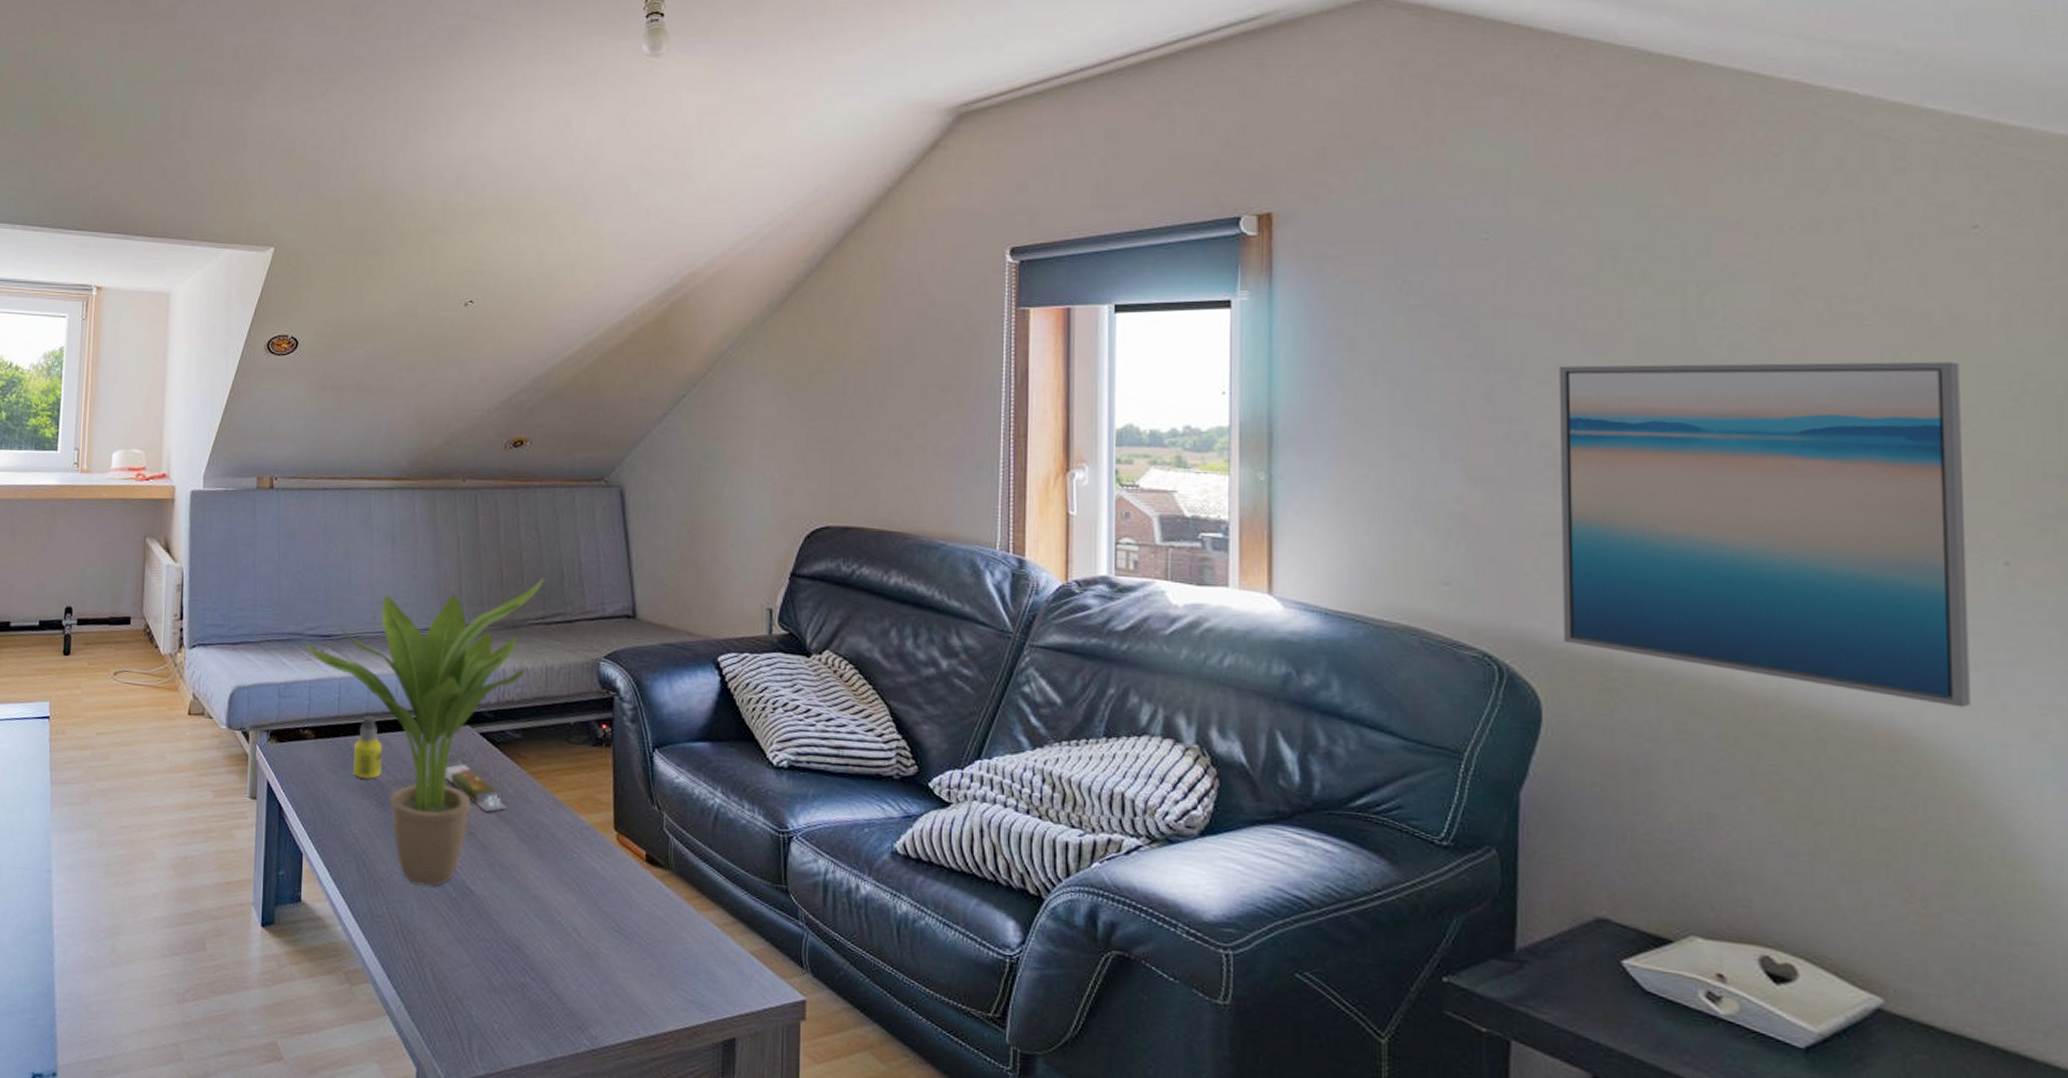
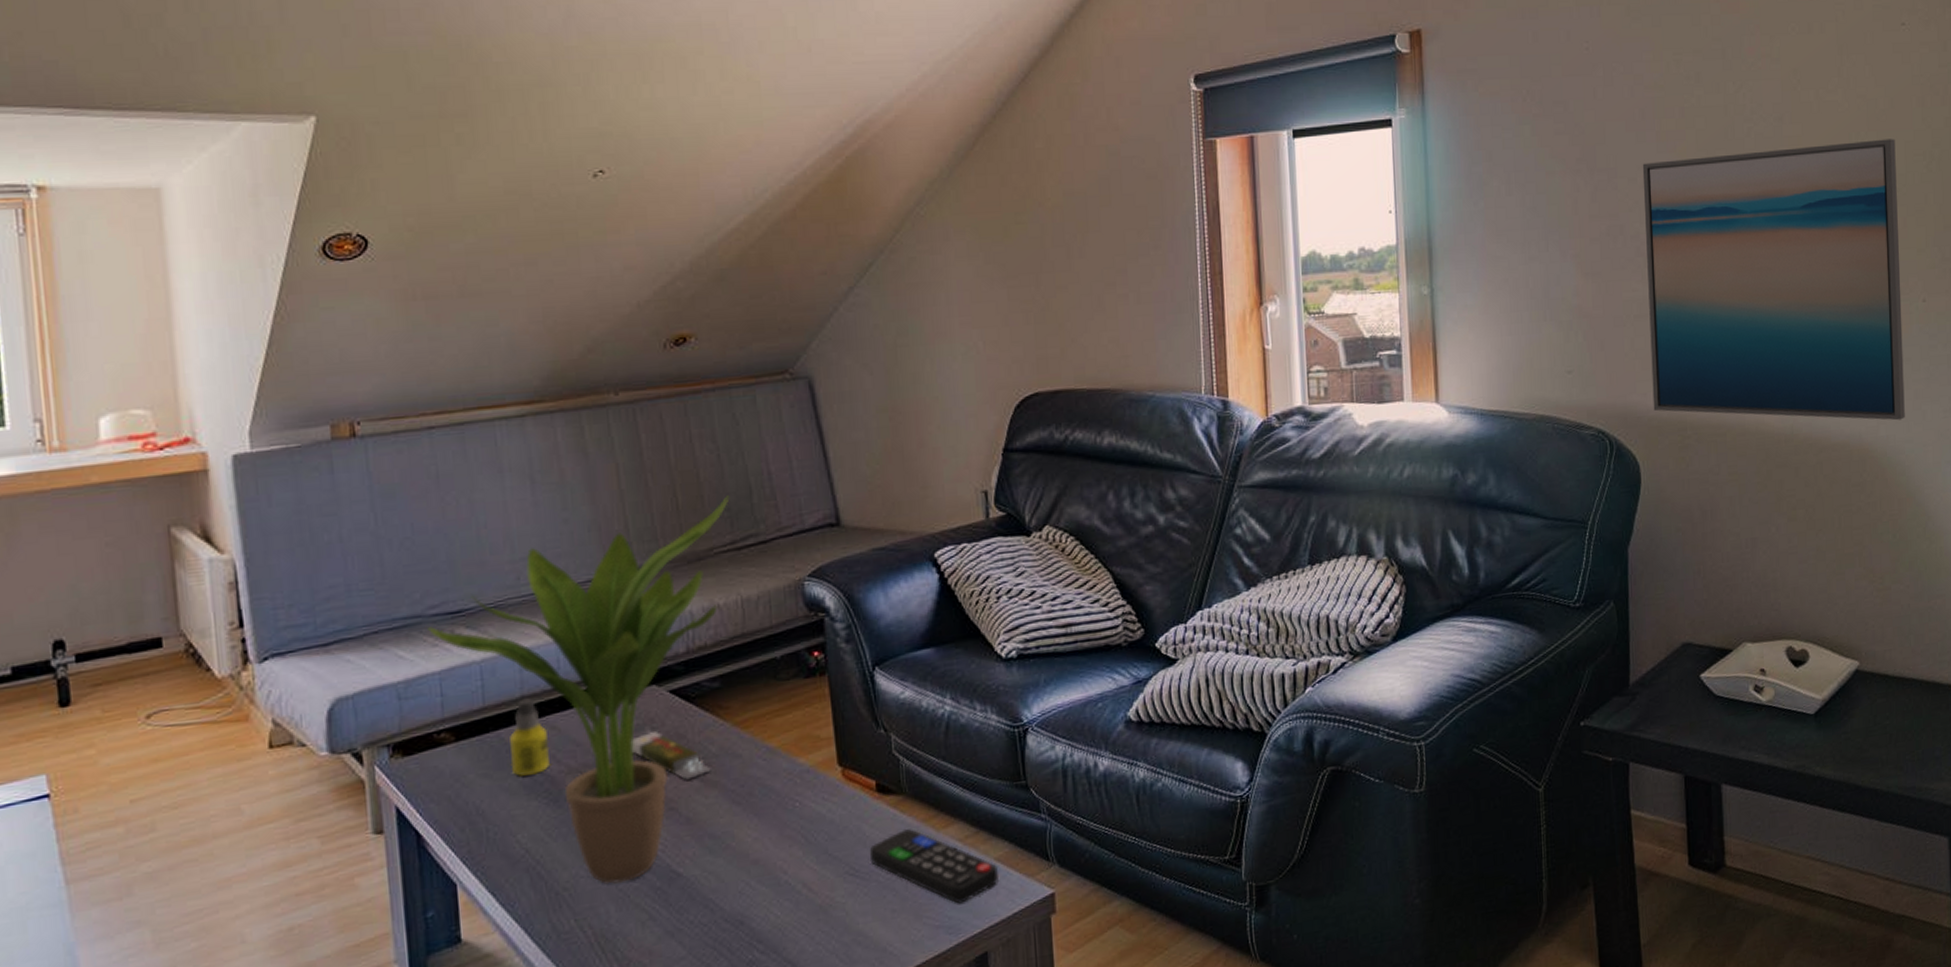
remote control: none [635,901,752,986] -> present [870,828,998,904]

